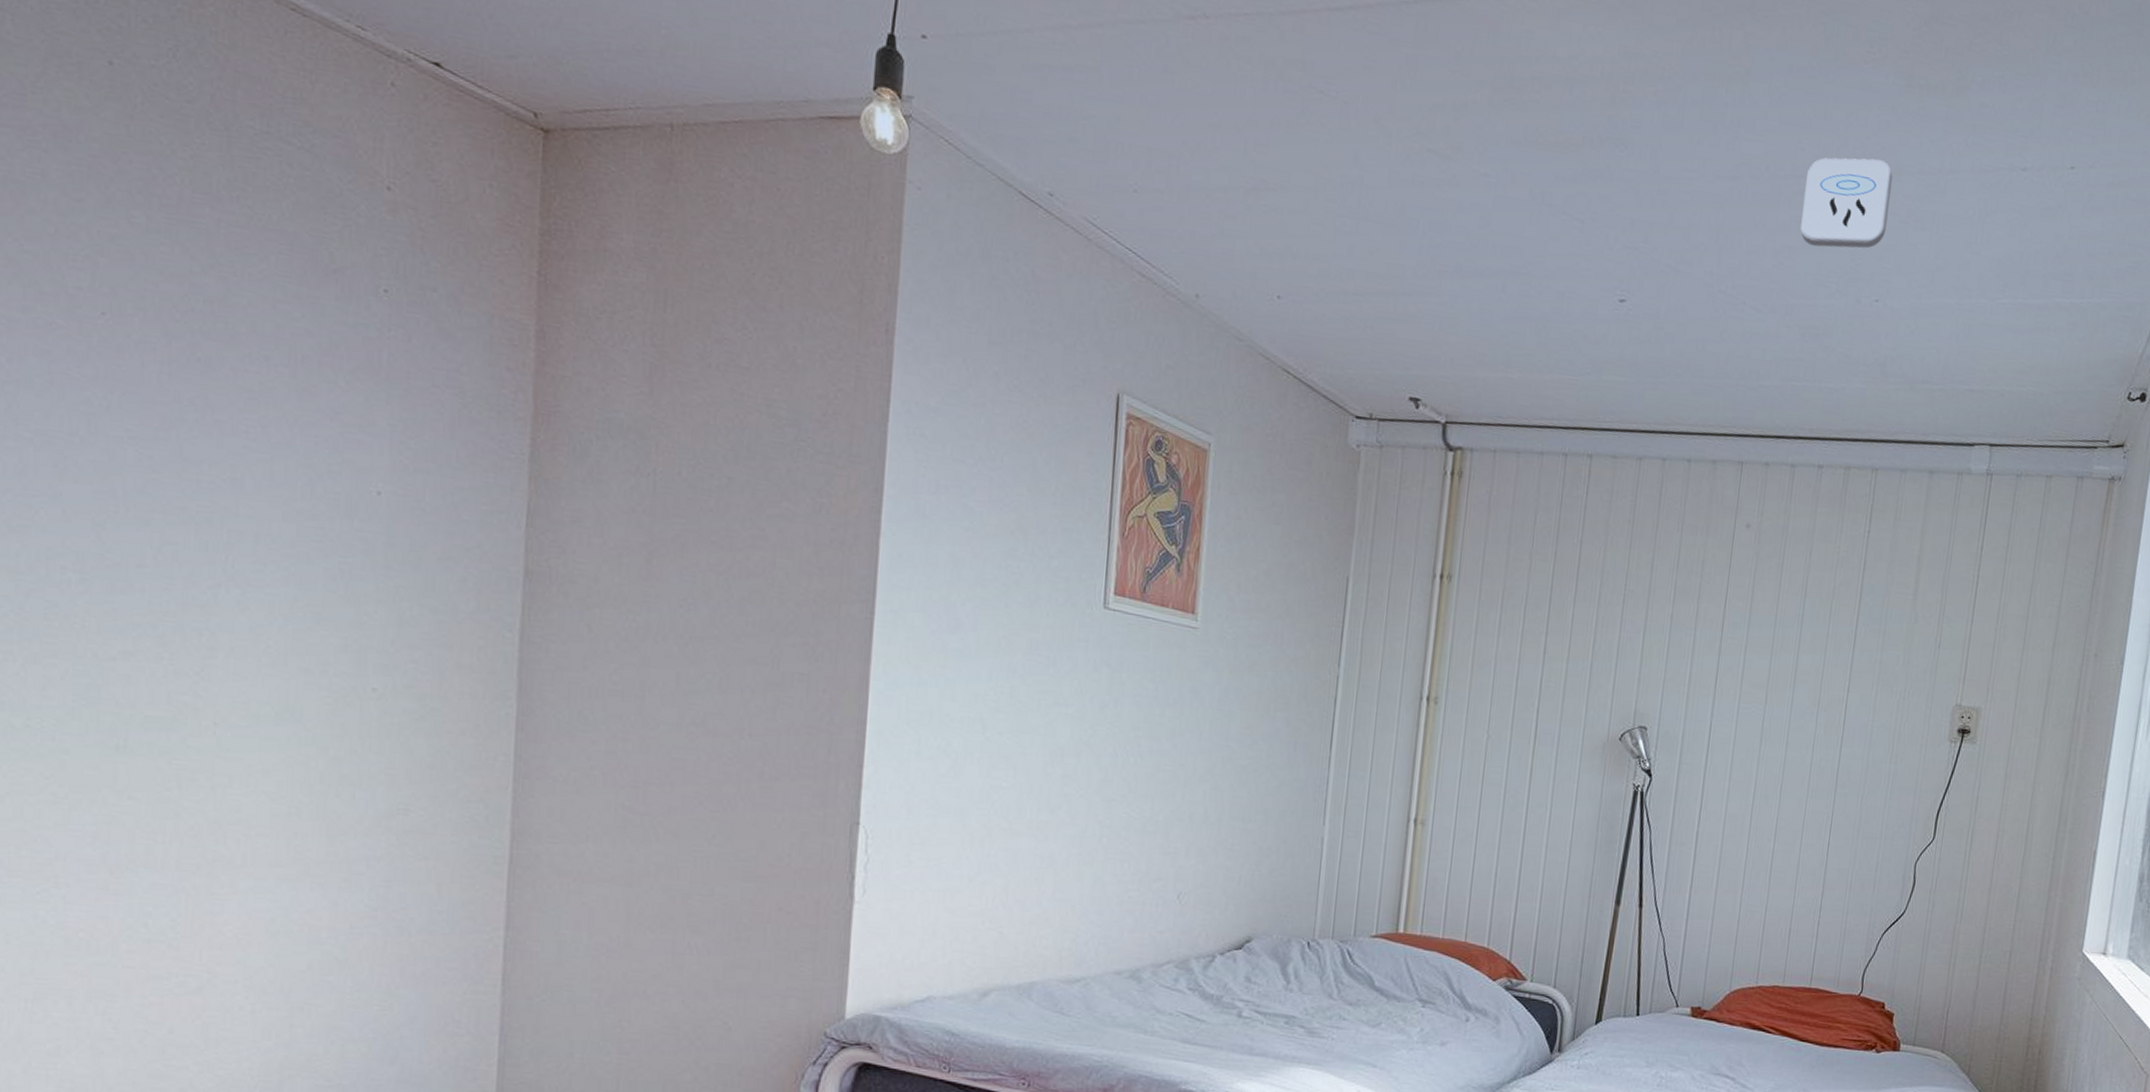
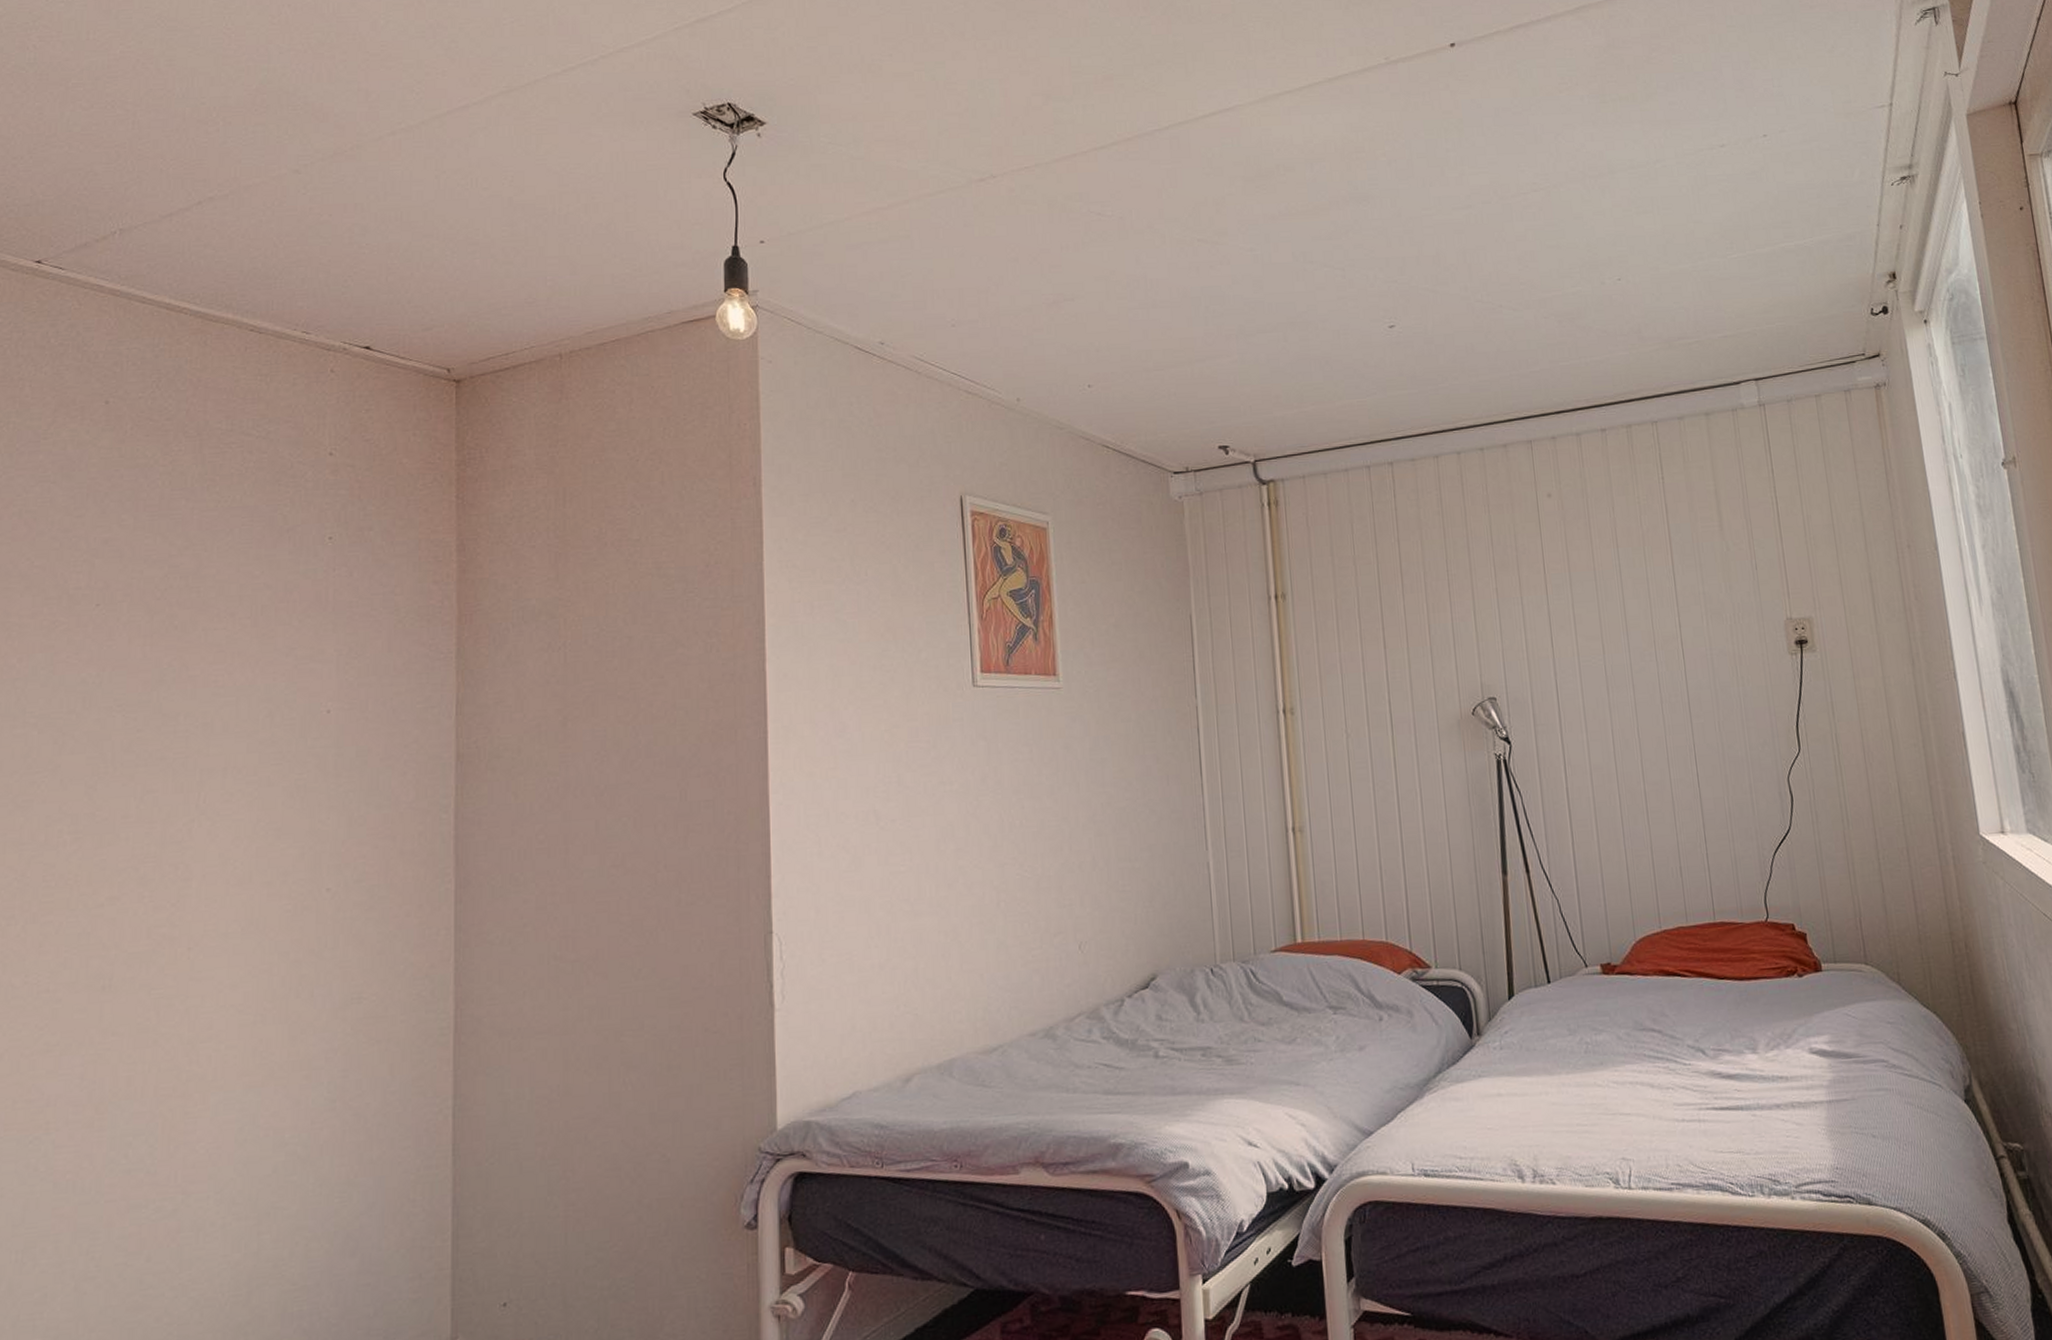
smoke detector: present [1800,157,1893,249] -> none [1531,165,1613,247]

